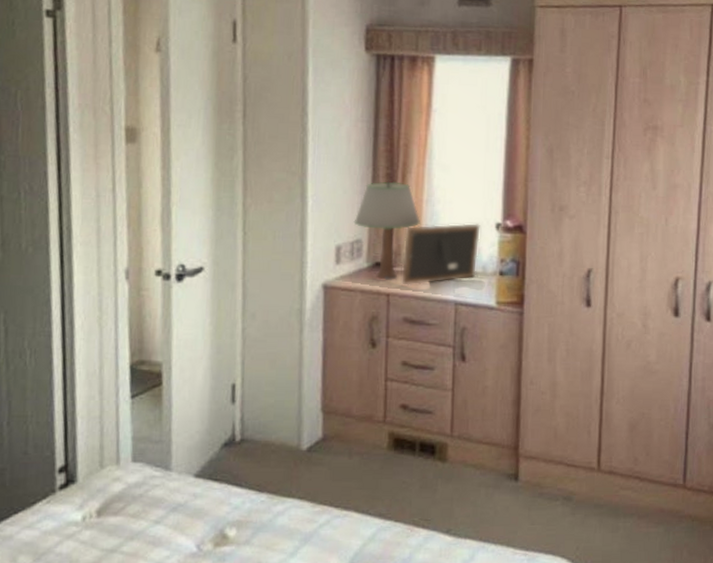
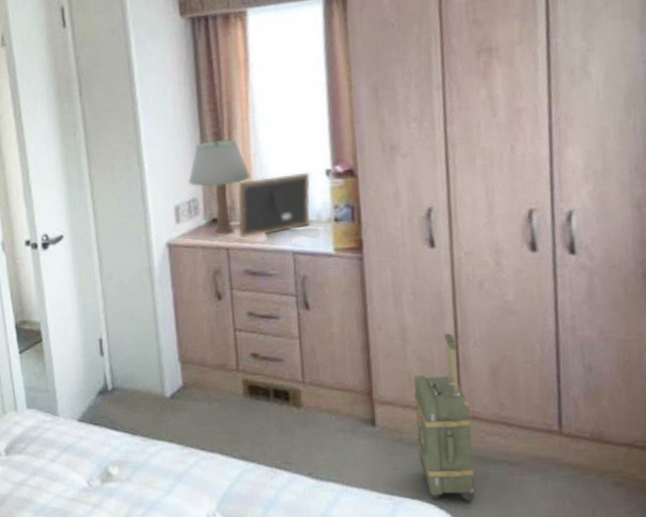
suitcase: none [556,390,608,555] -> present [413,333,476,502]

